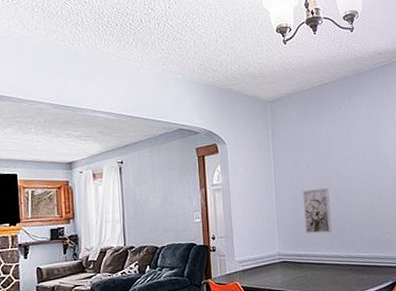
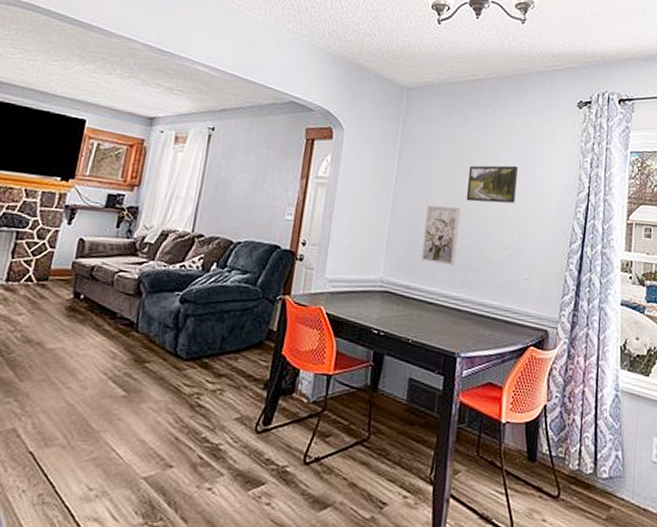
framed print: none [329,147,369,181] -> present [466,165,518,204]

